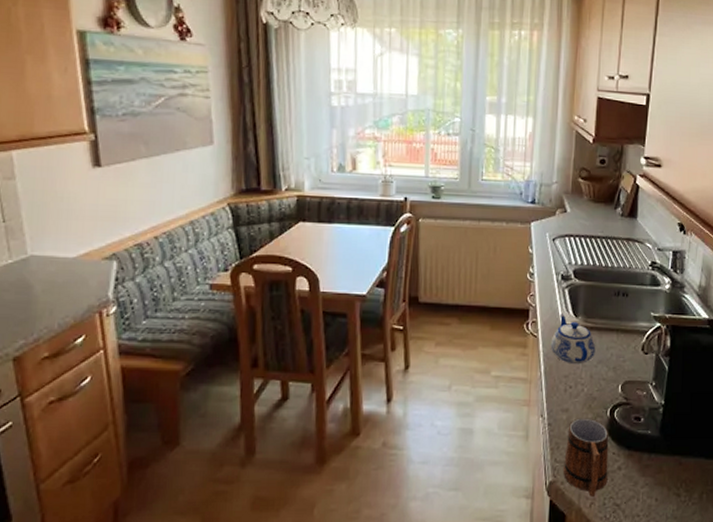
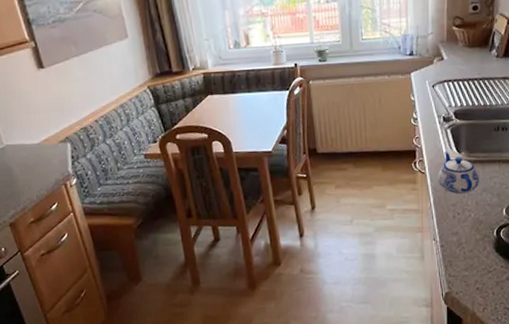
mug: present [562,418,609,497] -> none [456,238,498,303]

